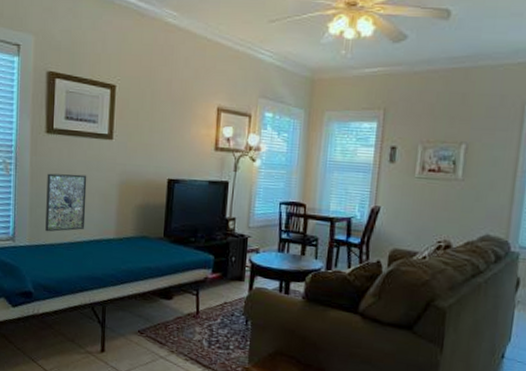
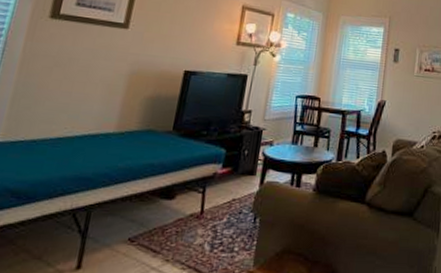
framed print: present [45,173,87,232] -> none [27,60,92,126]

